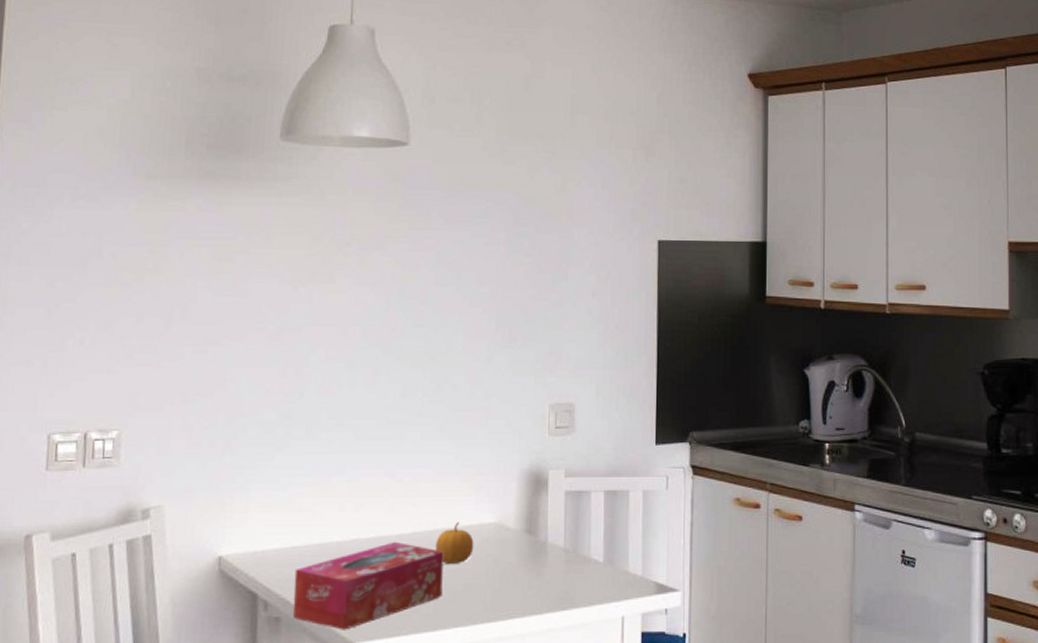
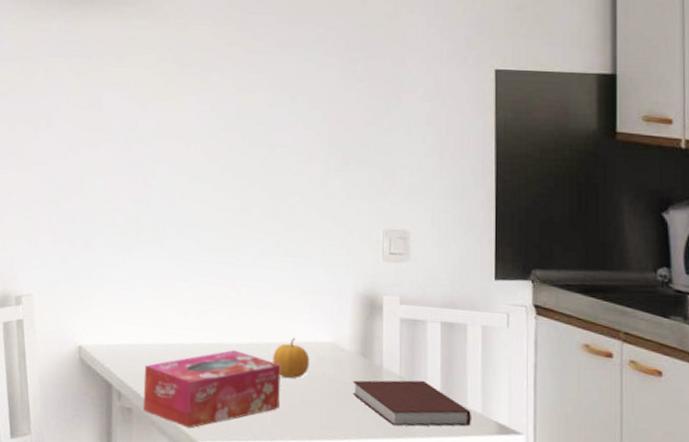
notebook: none [517,550,632,599] -> present [352,380,471,427]

